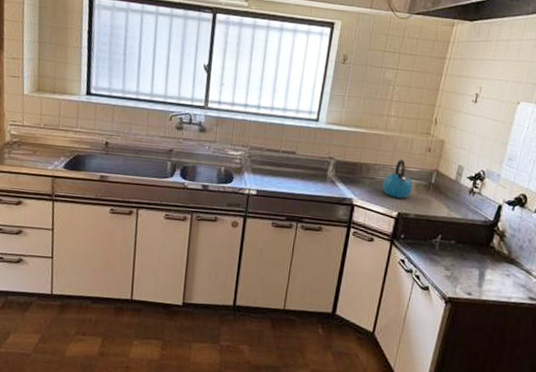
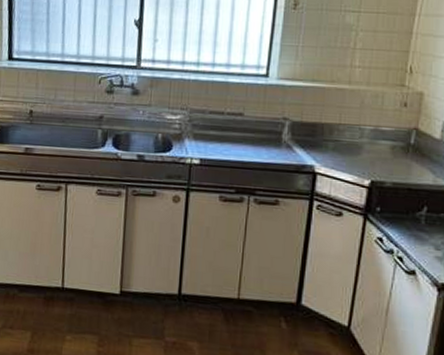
kettle: present [383,159,414,199] -> none [350,117,388,164]

